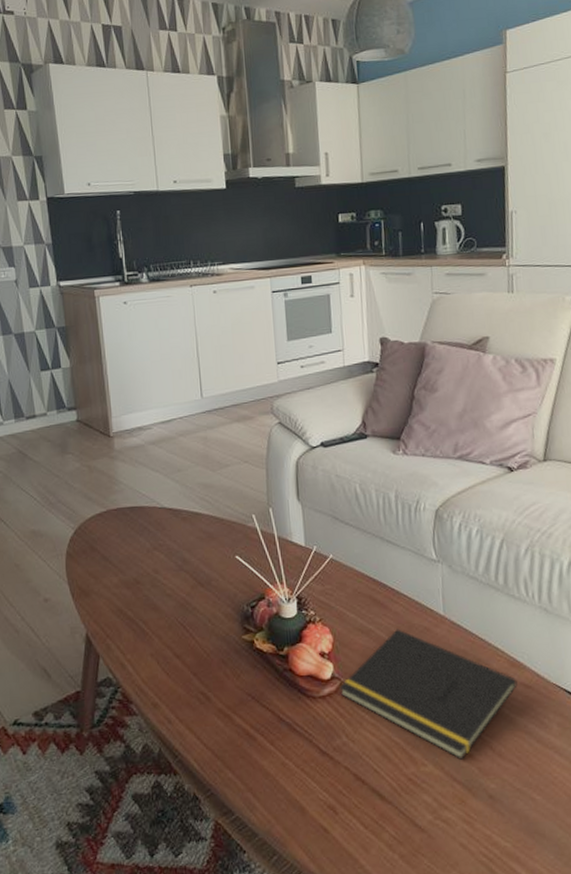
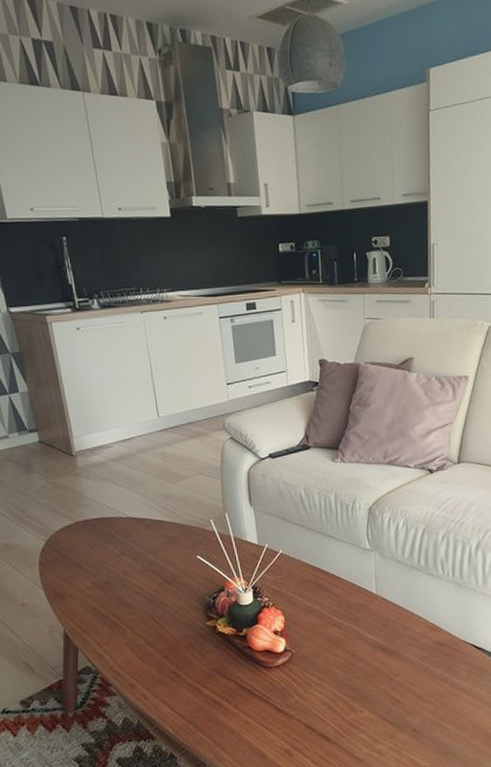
notepad: present [339,629,518,760] -> none [291,607,435,705]

